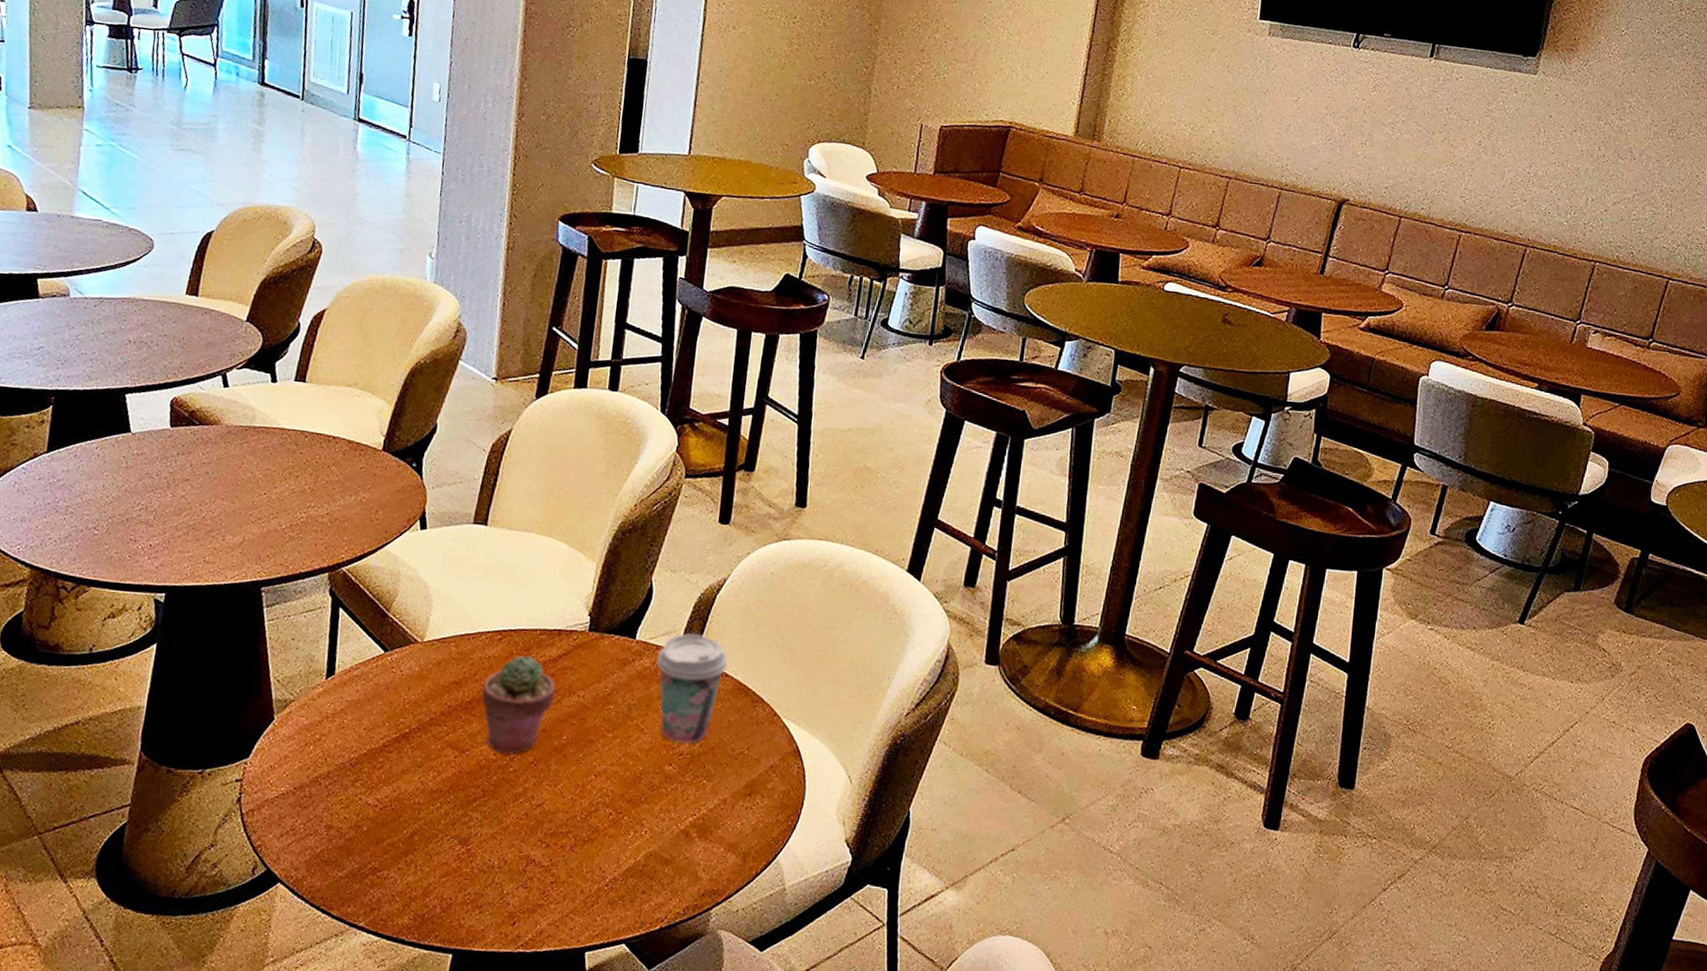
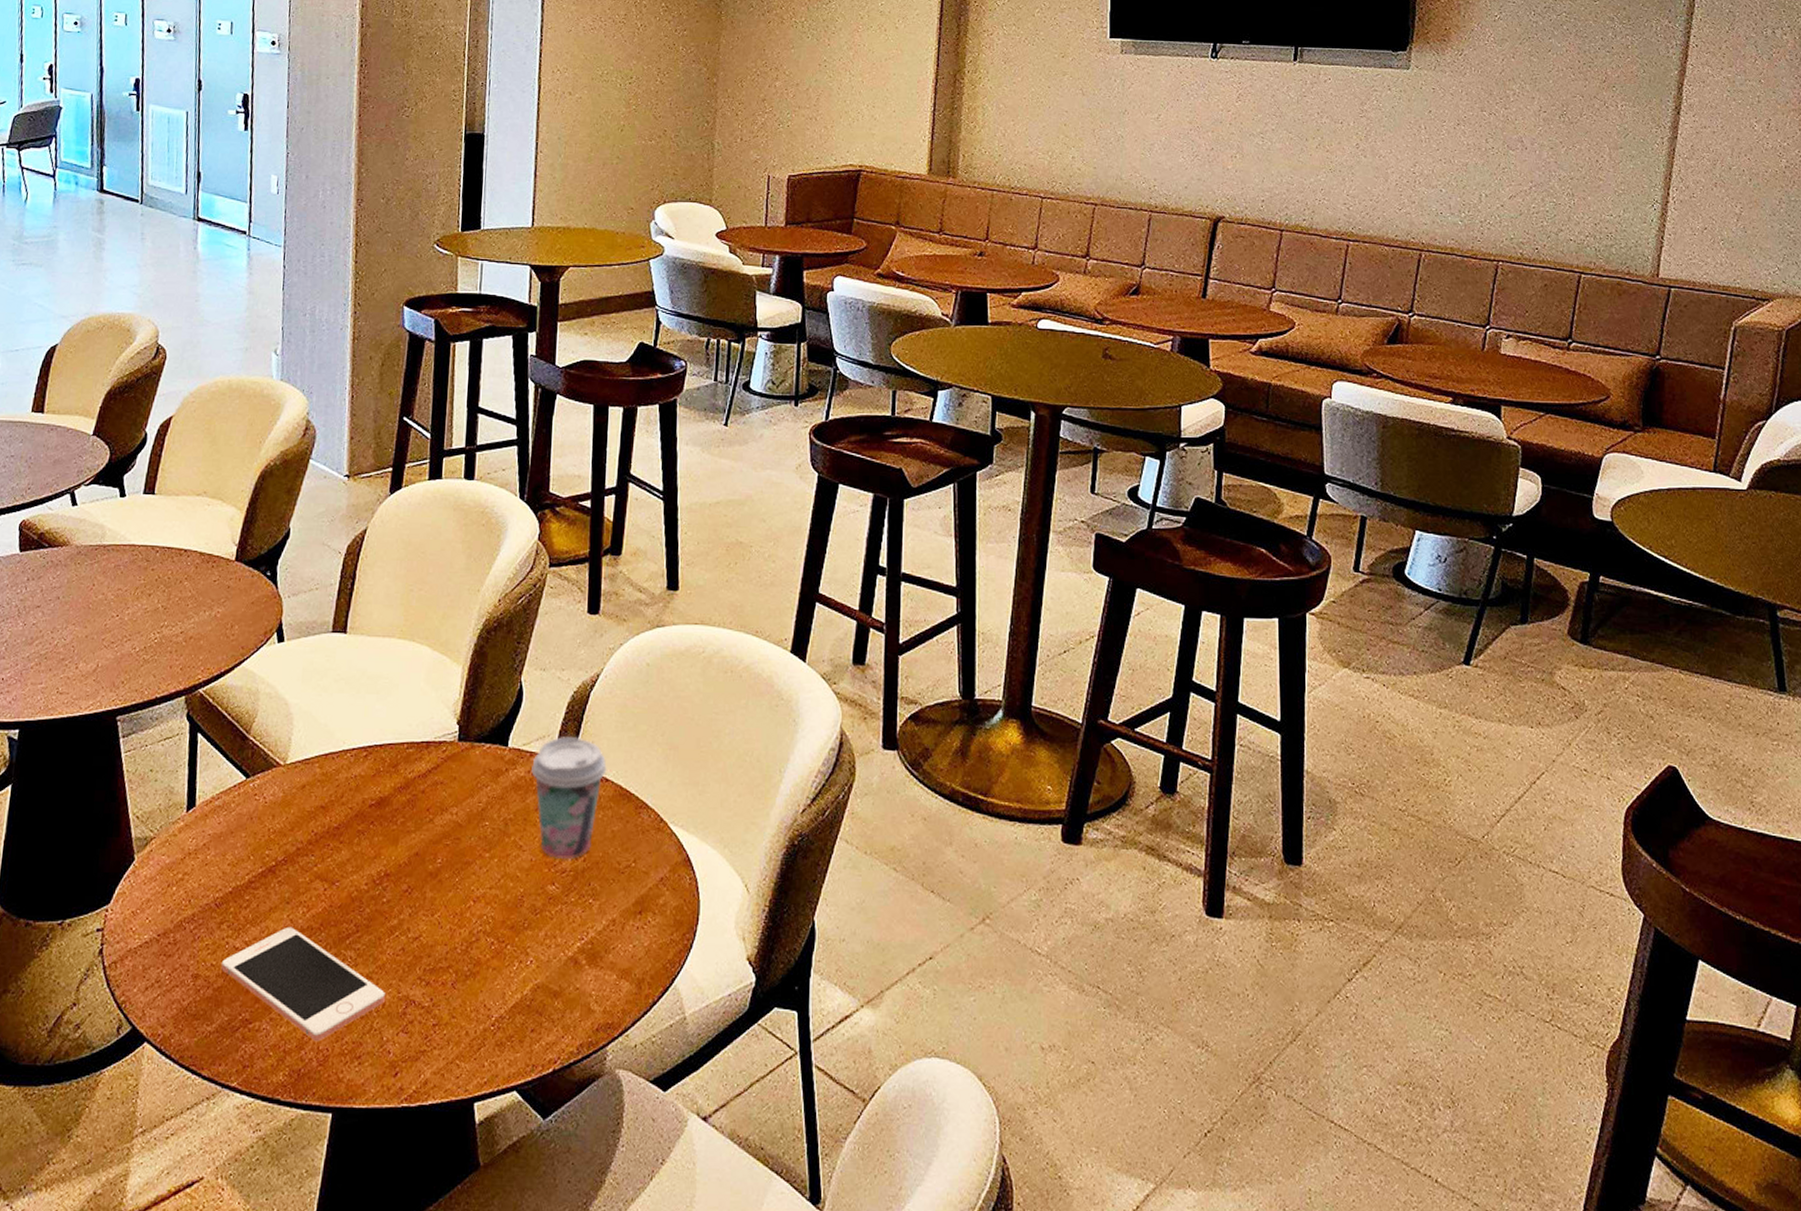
cell phone: none [354,788,508,891] -> present [221,926,385,1042]
potted succulent: present [481,655,556,755] -> none [349,772,427,884]

